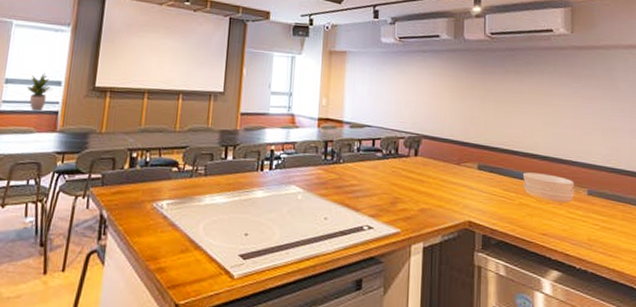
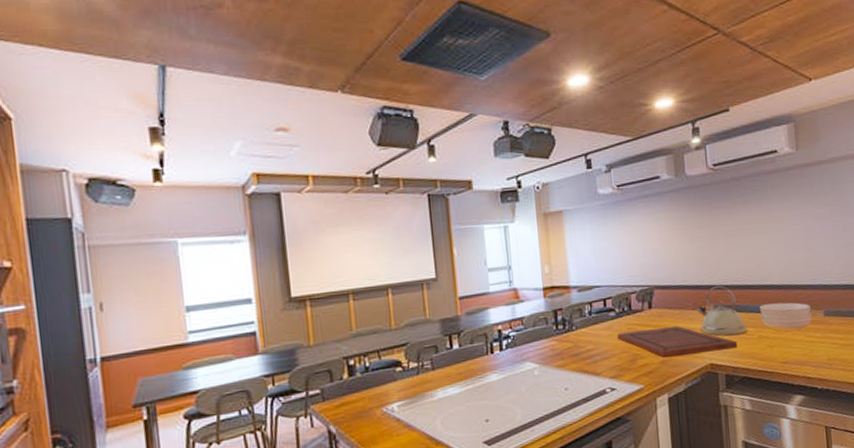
potted plant: present [26,73,53,111] -> none [212,292,244,336]
cutting board: none [381,174,498,211] -> present [617,326,738,357]
kettle: none [461,145,509,198] -> present [696,285,748,336]

